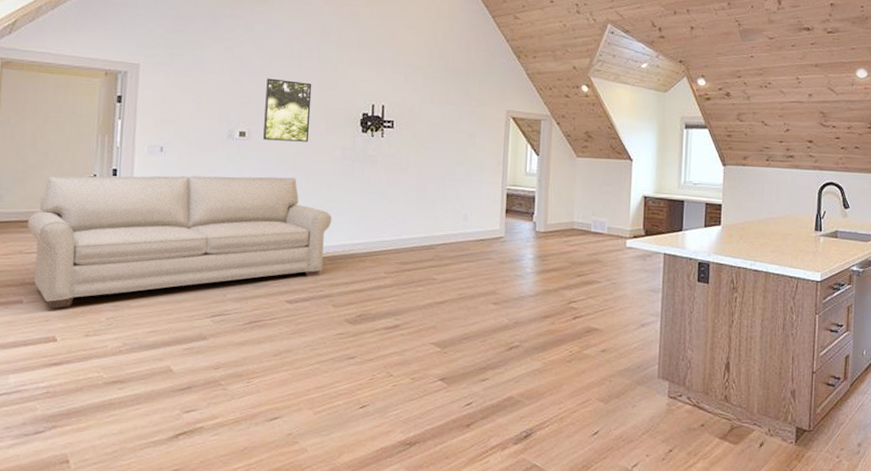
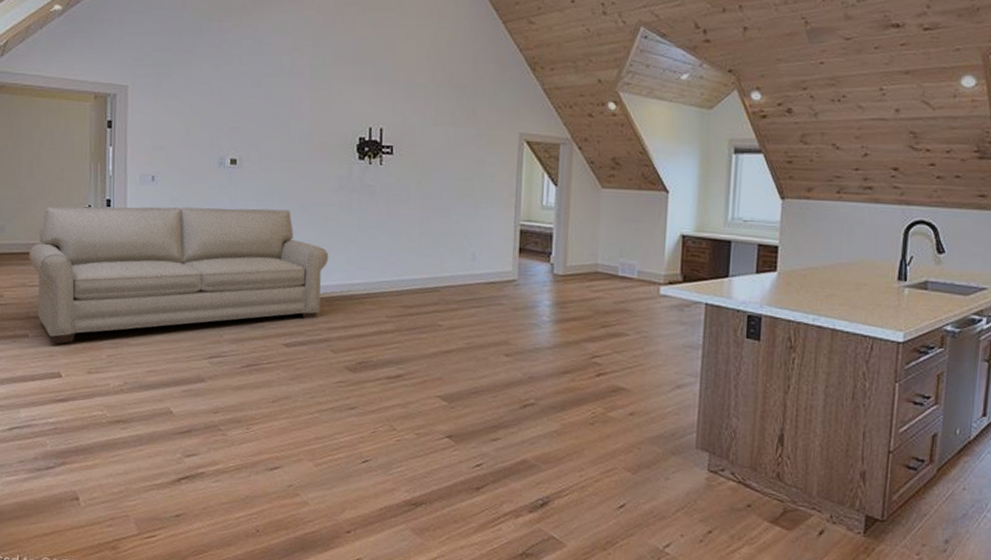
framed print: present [263,78,312,142] -> none [255,99,305,170]

